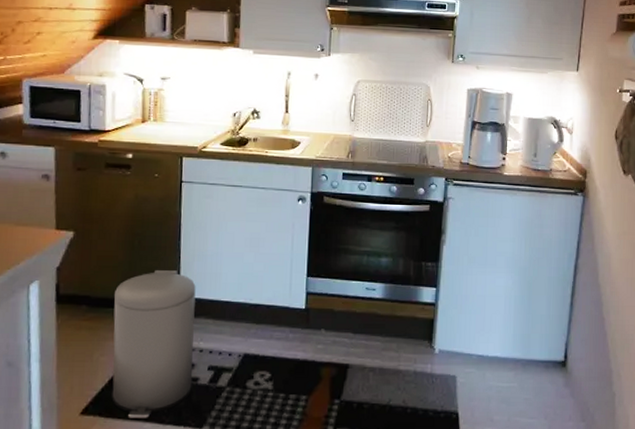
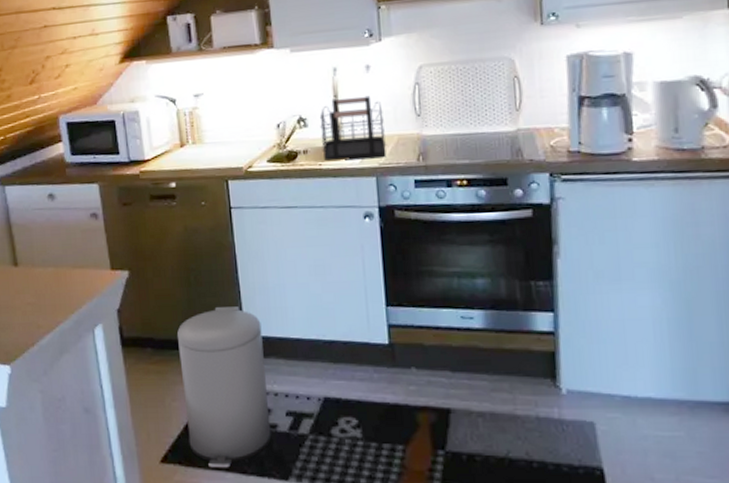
dish rack: none [270,98,324,152] -> present [319,95,386,162]

